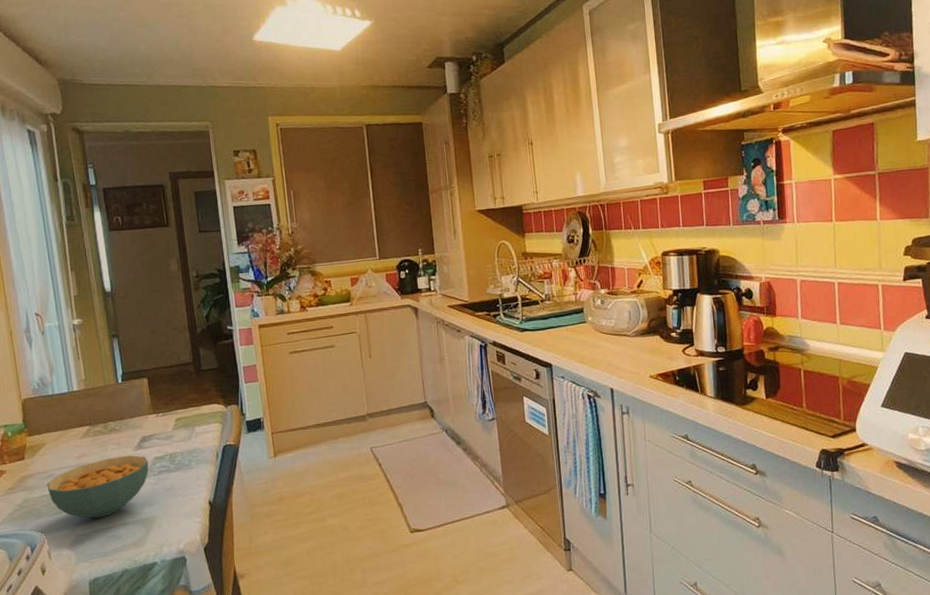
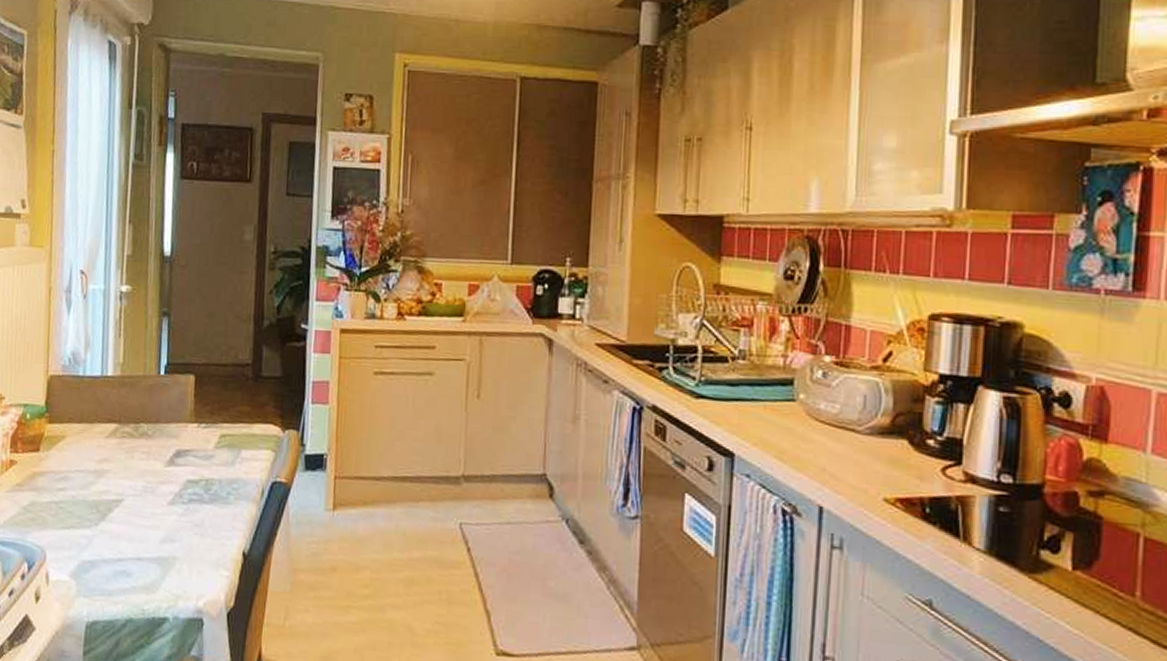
cereal bowl: present [46,455,149,519] -> none [58,469,180,545]

